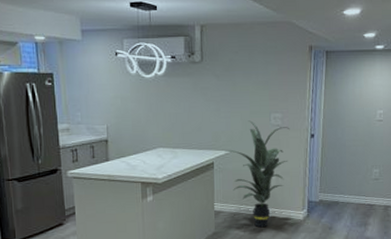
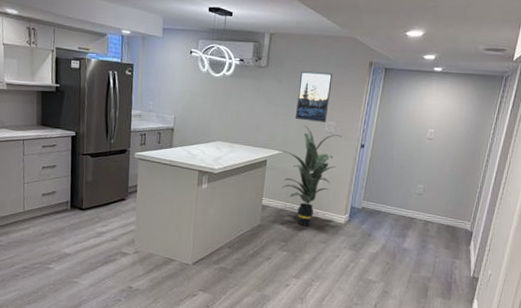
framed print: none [238,62,273,116] -> present [295,71,333,122]

